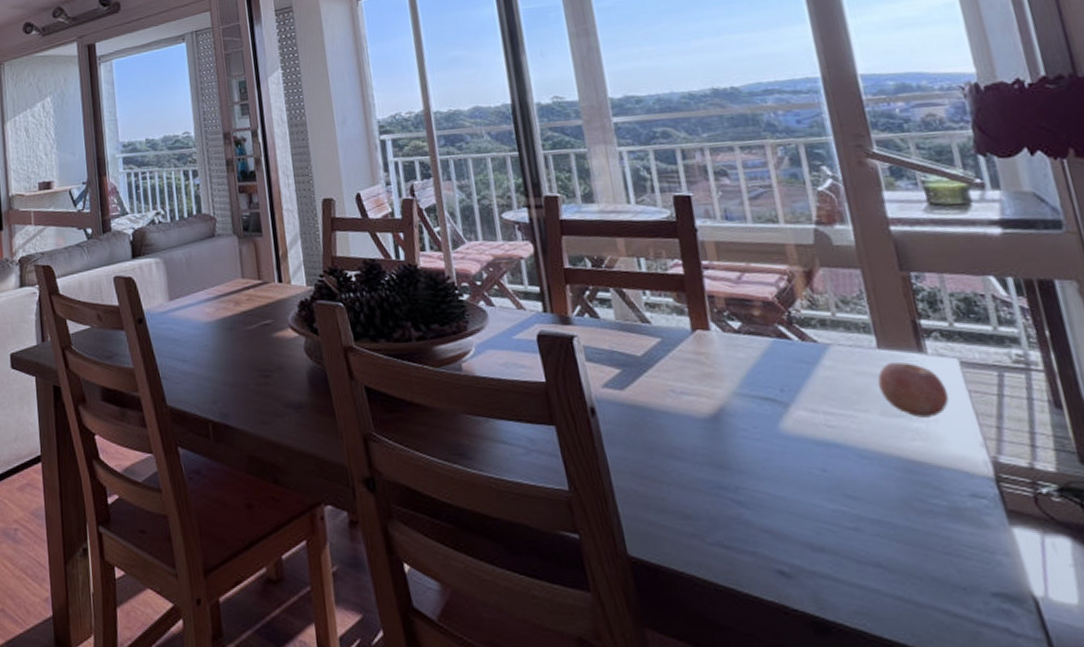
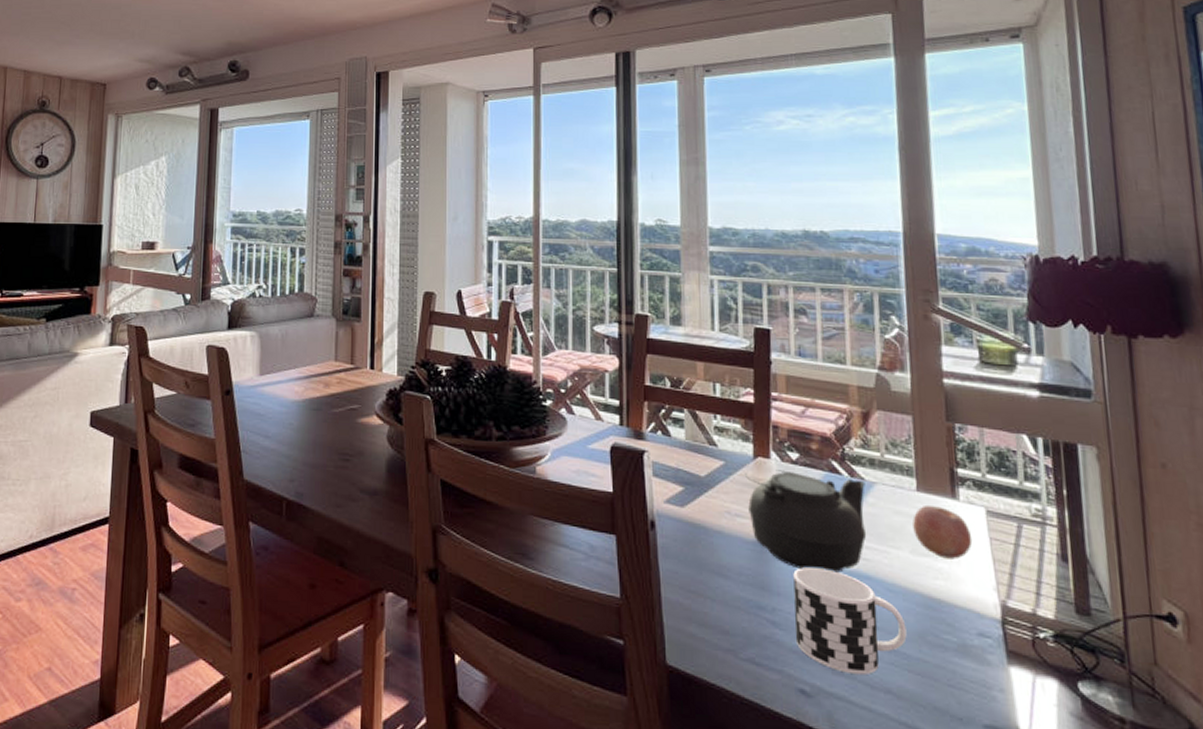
teapot: none [684,341,829,443] -> present [744,470,867,573]
cup: none [753,440,890,551] -> present [793,567,907,676]

